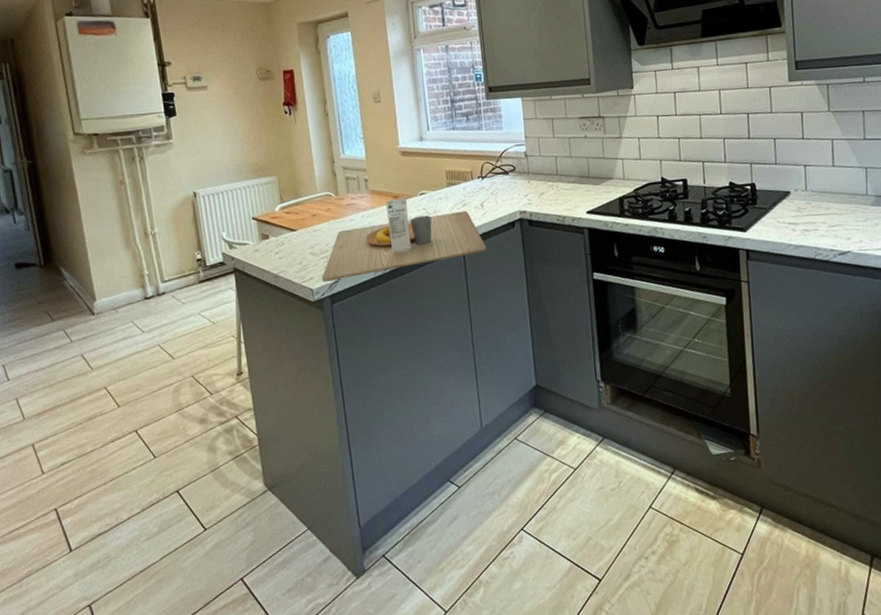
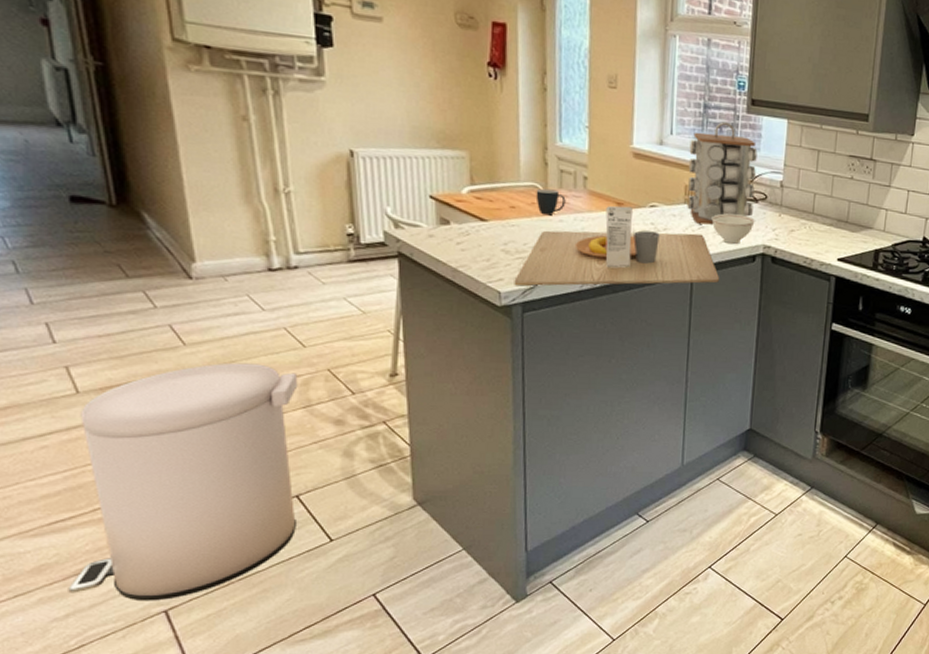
pedal bin: none [22,378,179,597] -> present [68,362,298,601]
mug: none [330,194,354,218] -> present [535,188,566,216]
spice rack: none [444,110,506,202] -> present [687,121,758,225]
bowl: none [471,187,509,216] -> present [711,213,755,245]

